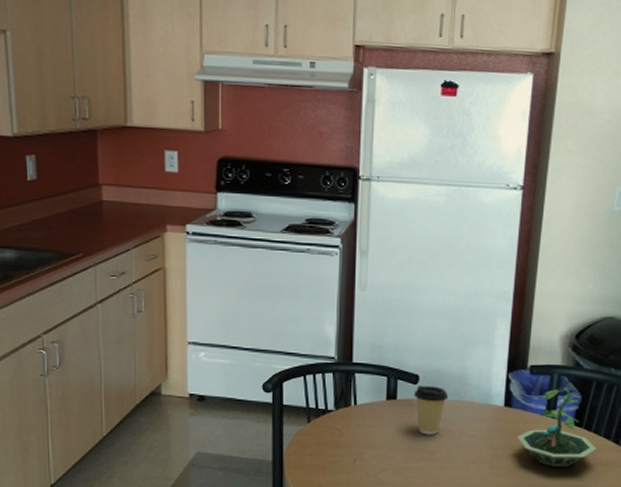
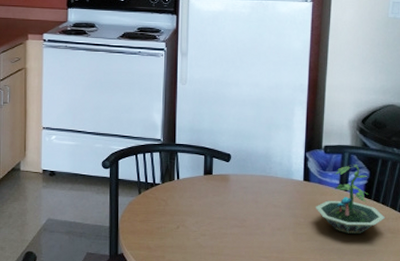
coffee cup: present [413,385,449,435] -> none [226,162,256,205]

